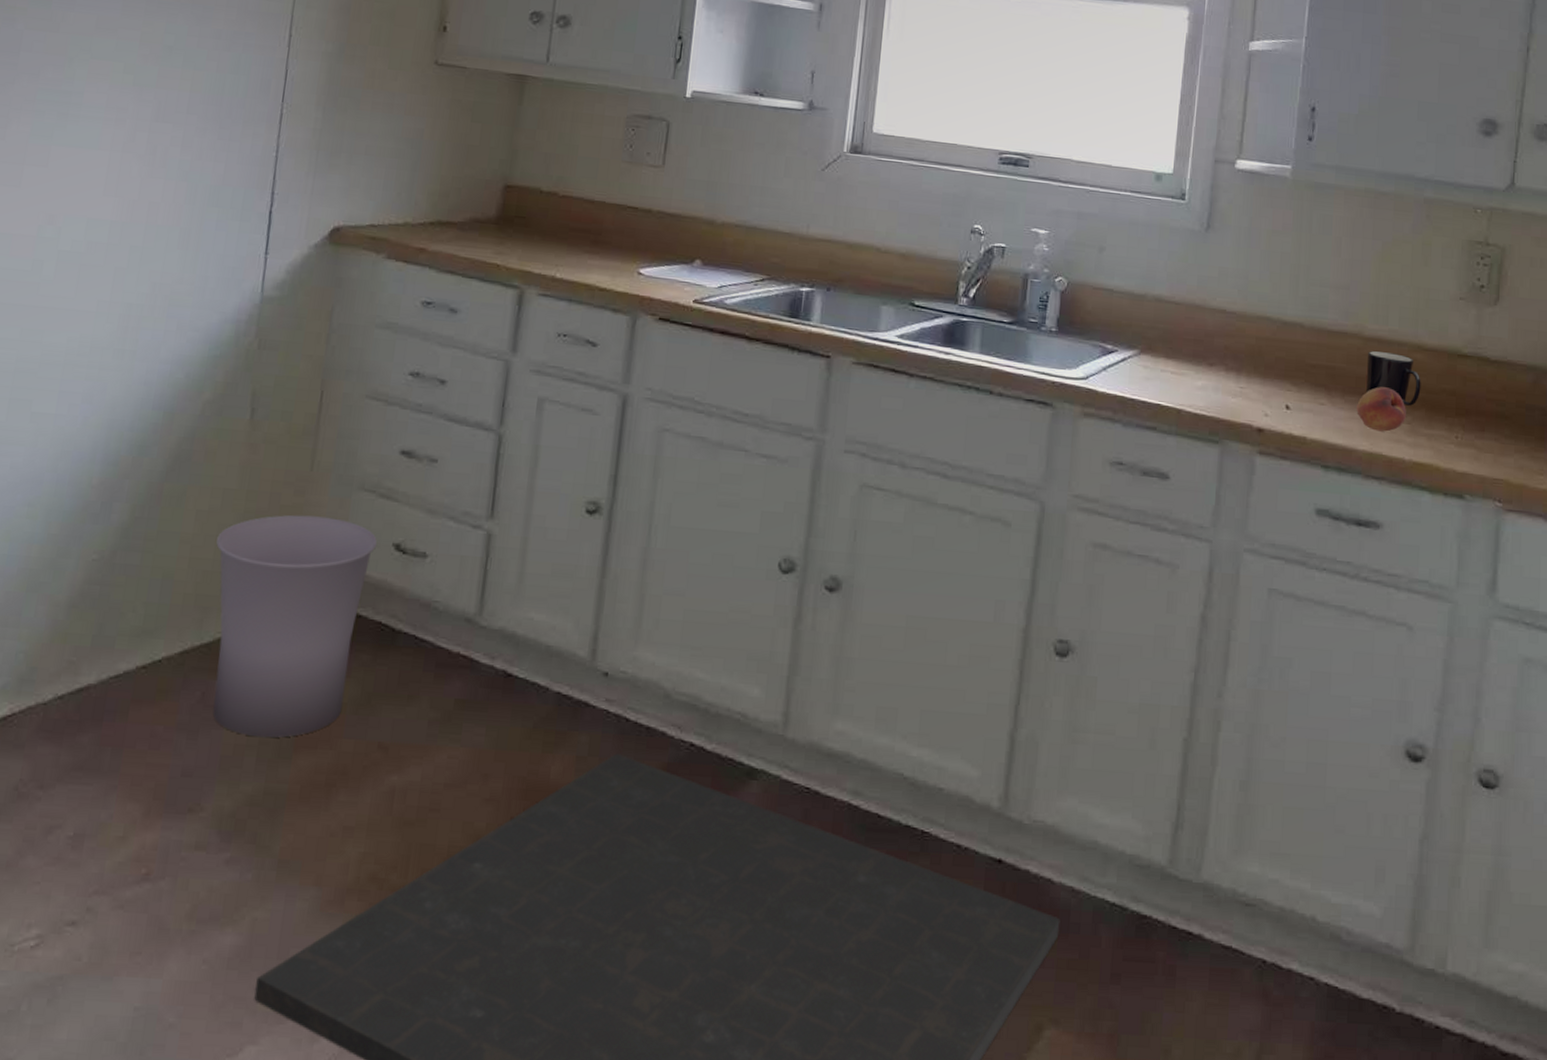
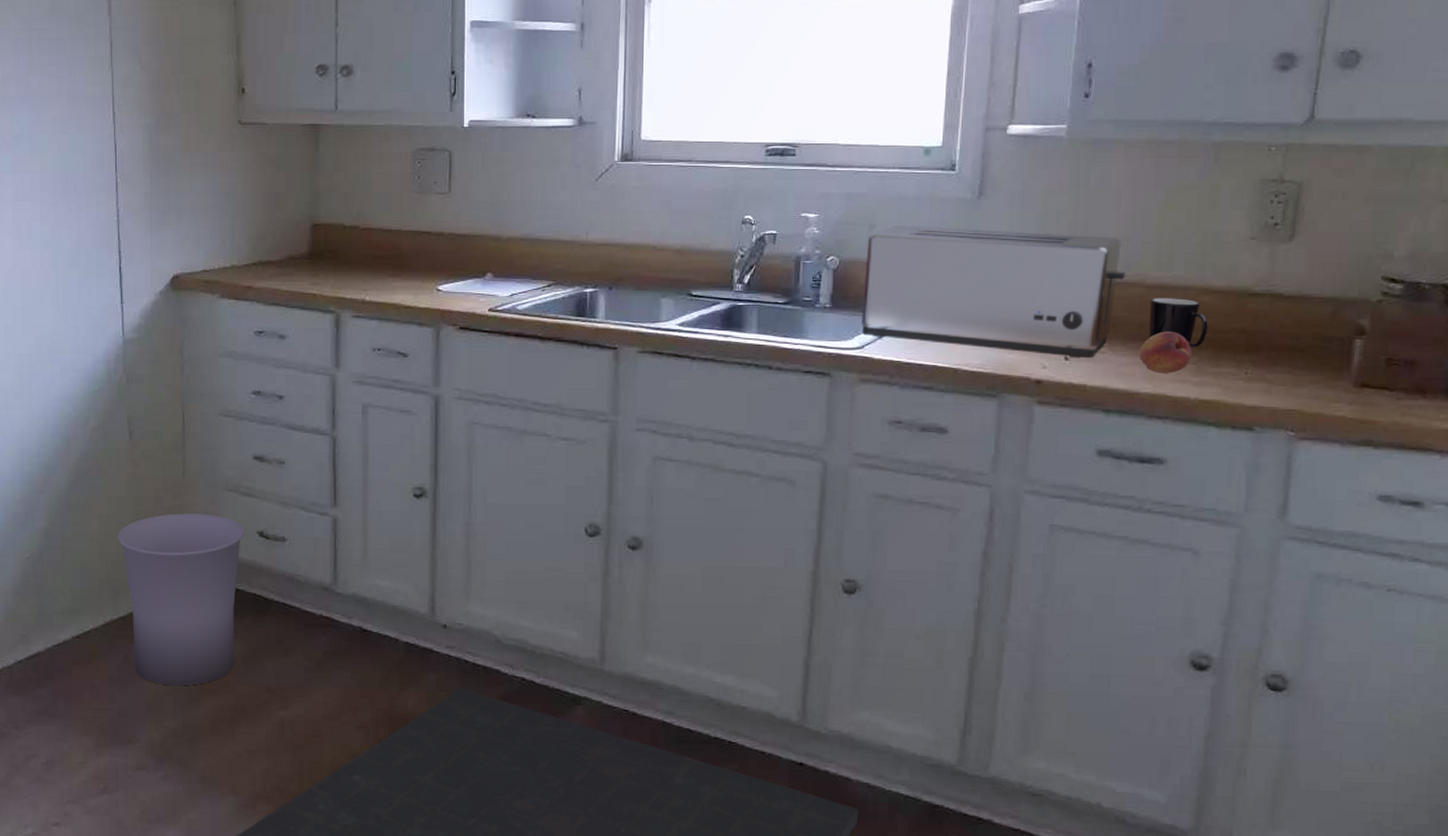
toaster: none [1087,251,1346,410] -> present [862,226,1127,359]

